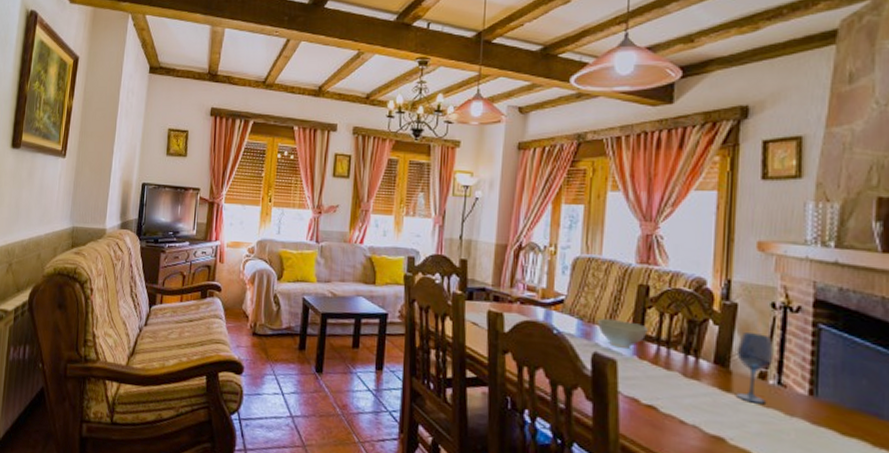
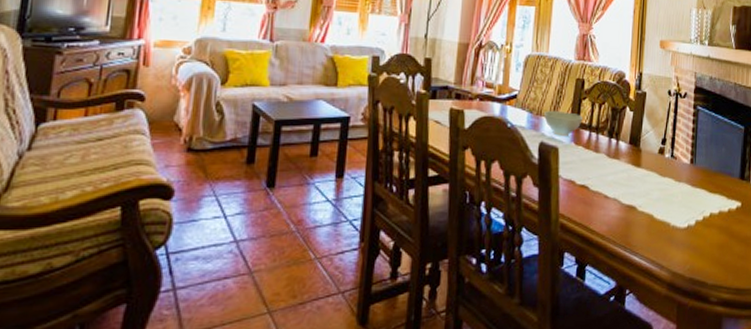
wineglass: present [735,332,774,404] -> none [643,116,669,174]

